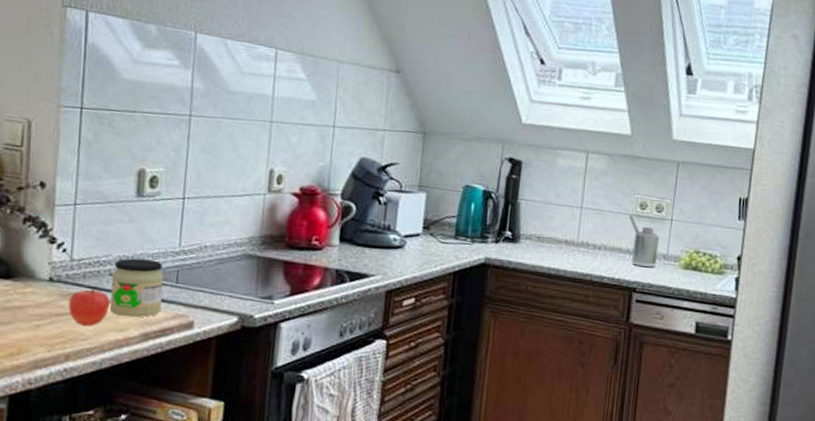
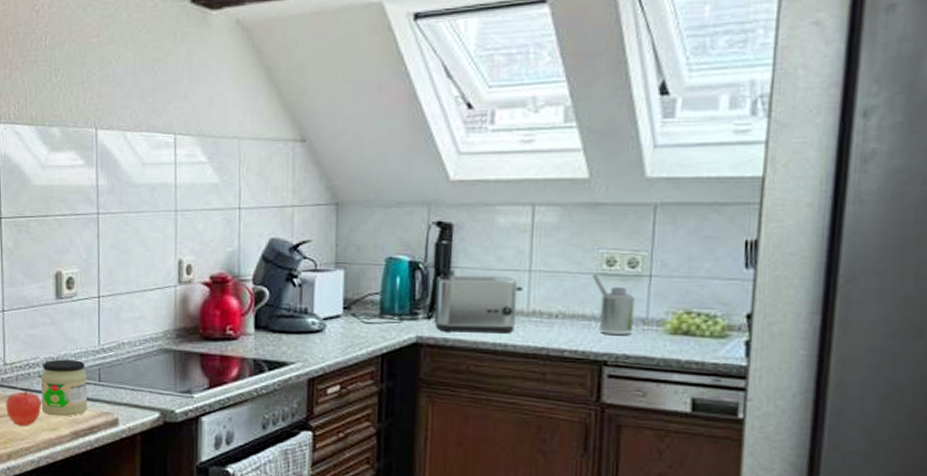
toaster: none [500,205,575,260] -> present [433,274,523,334]

